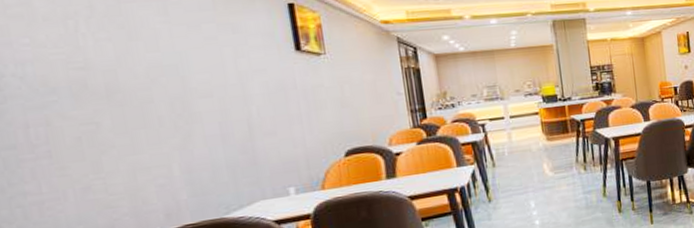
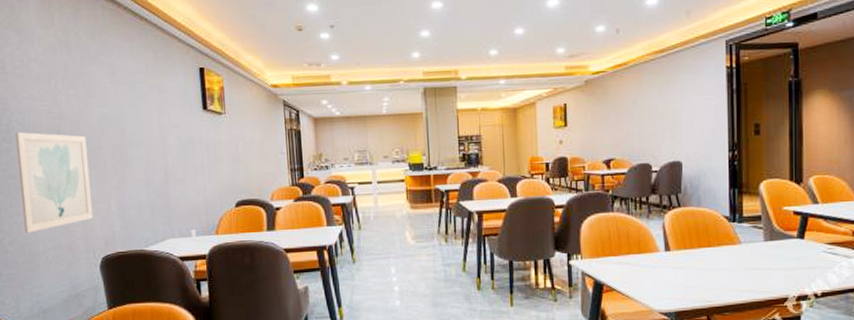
wall art: none [12,88,145,217] -> present [15,132,93,233]

